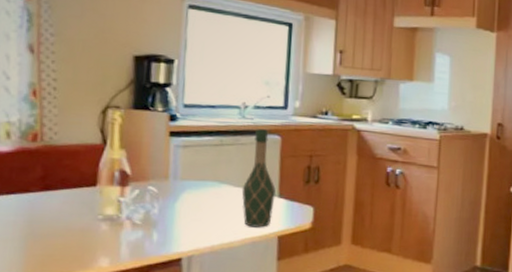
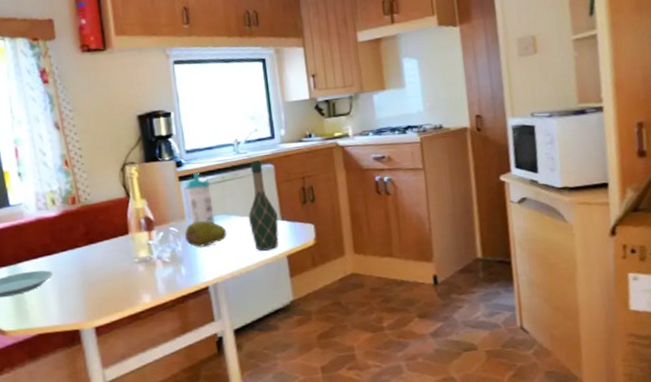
fruit: none [165,184,215,213] -> present [185,220,227,247]
water bottle: none [174,131,206,190] -> present [185,173,215,224]

